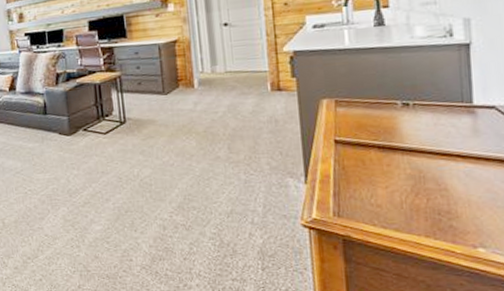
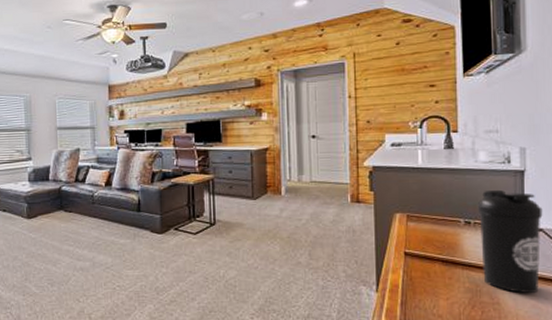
water bottle: none [415,66,495,178] -> present [477,189,543,294]

